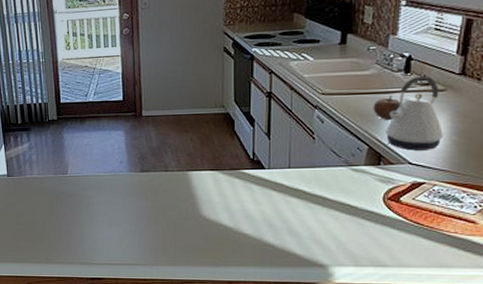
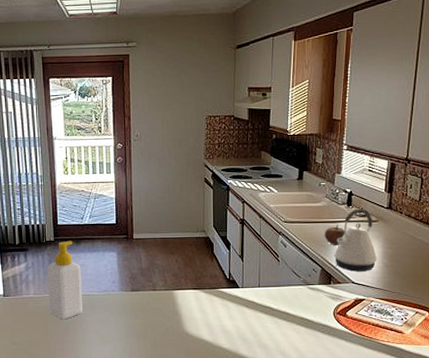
soap bottle: none [51,119,89,201] -> present [47,240,83,320]

